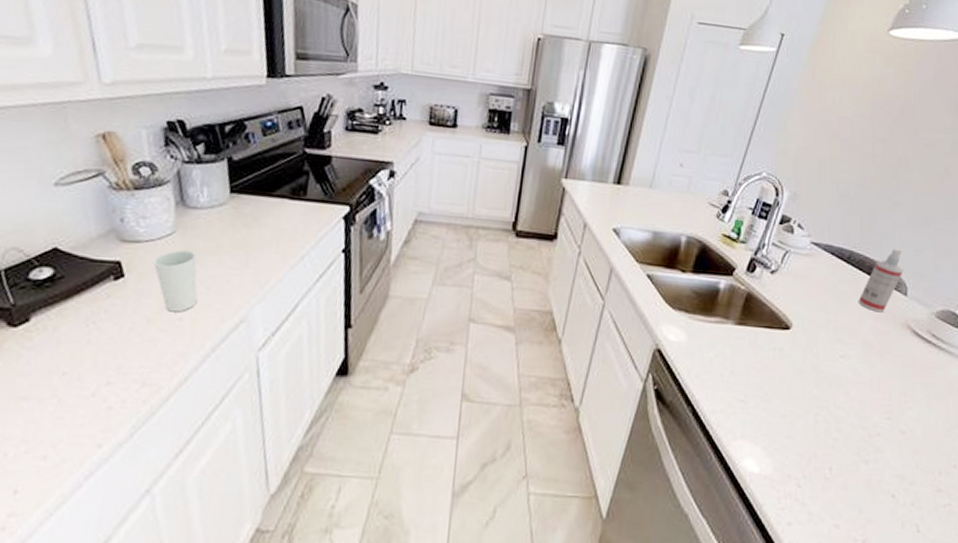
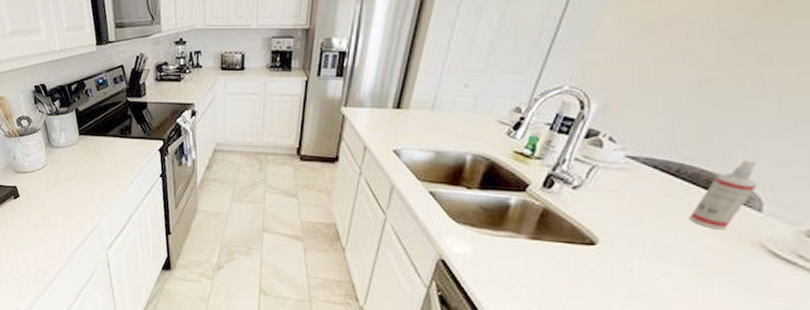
cup: present [152,250,198,313] -> none [35,178,65,221]

